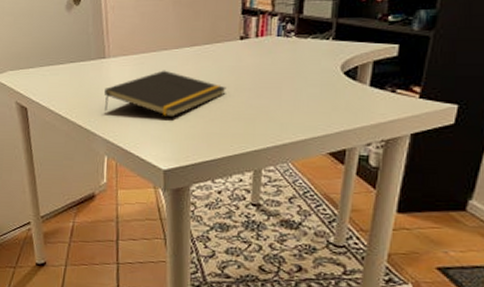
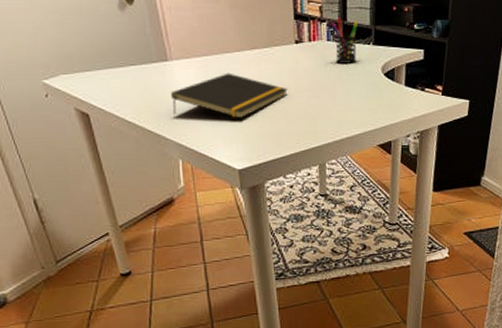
pen holder: none [283,11,317,61] -> present [330,17,359,63]

